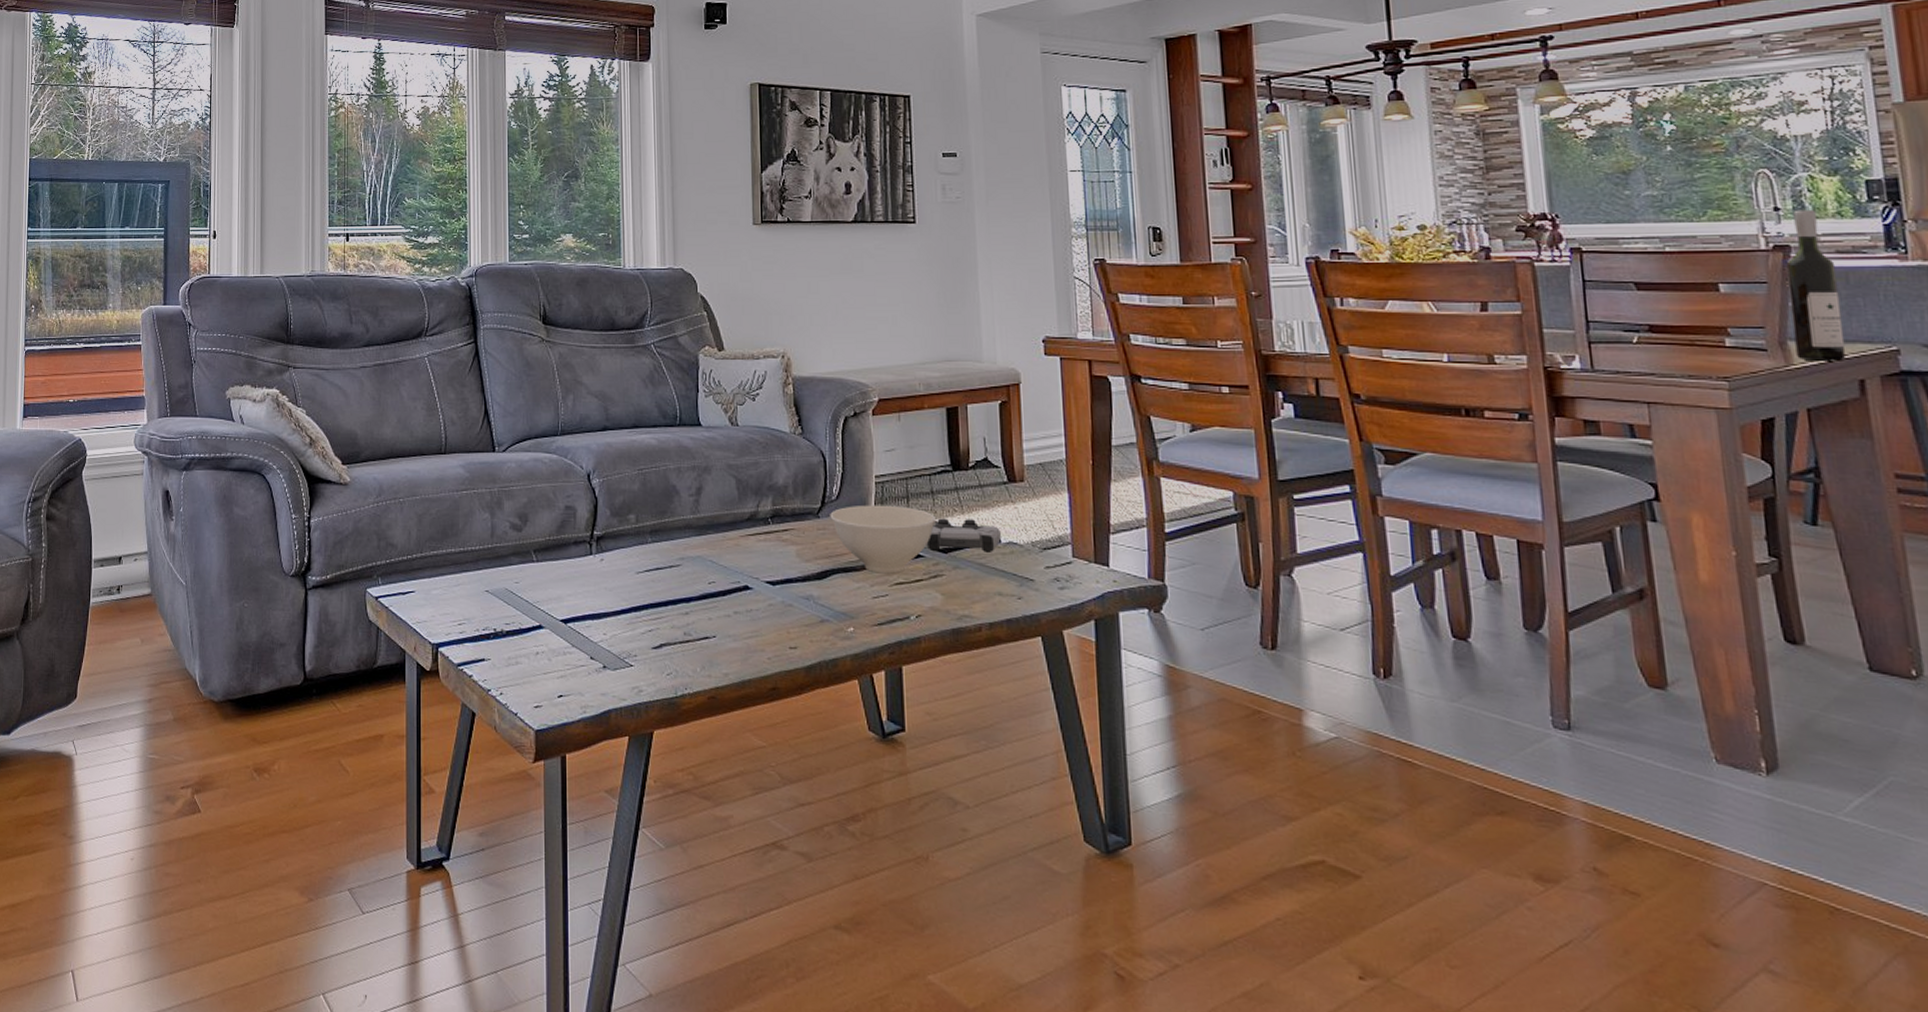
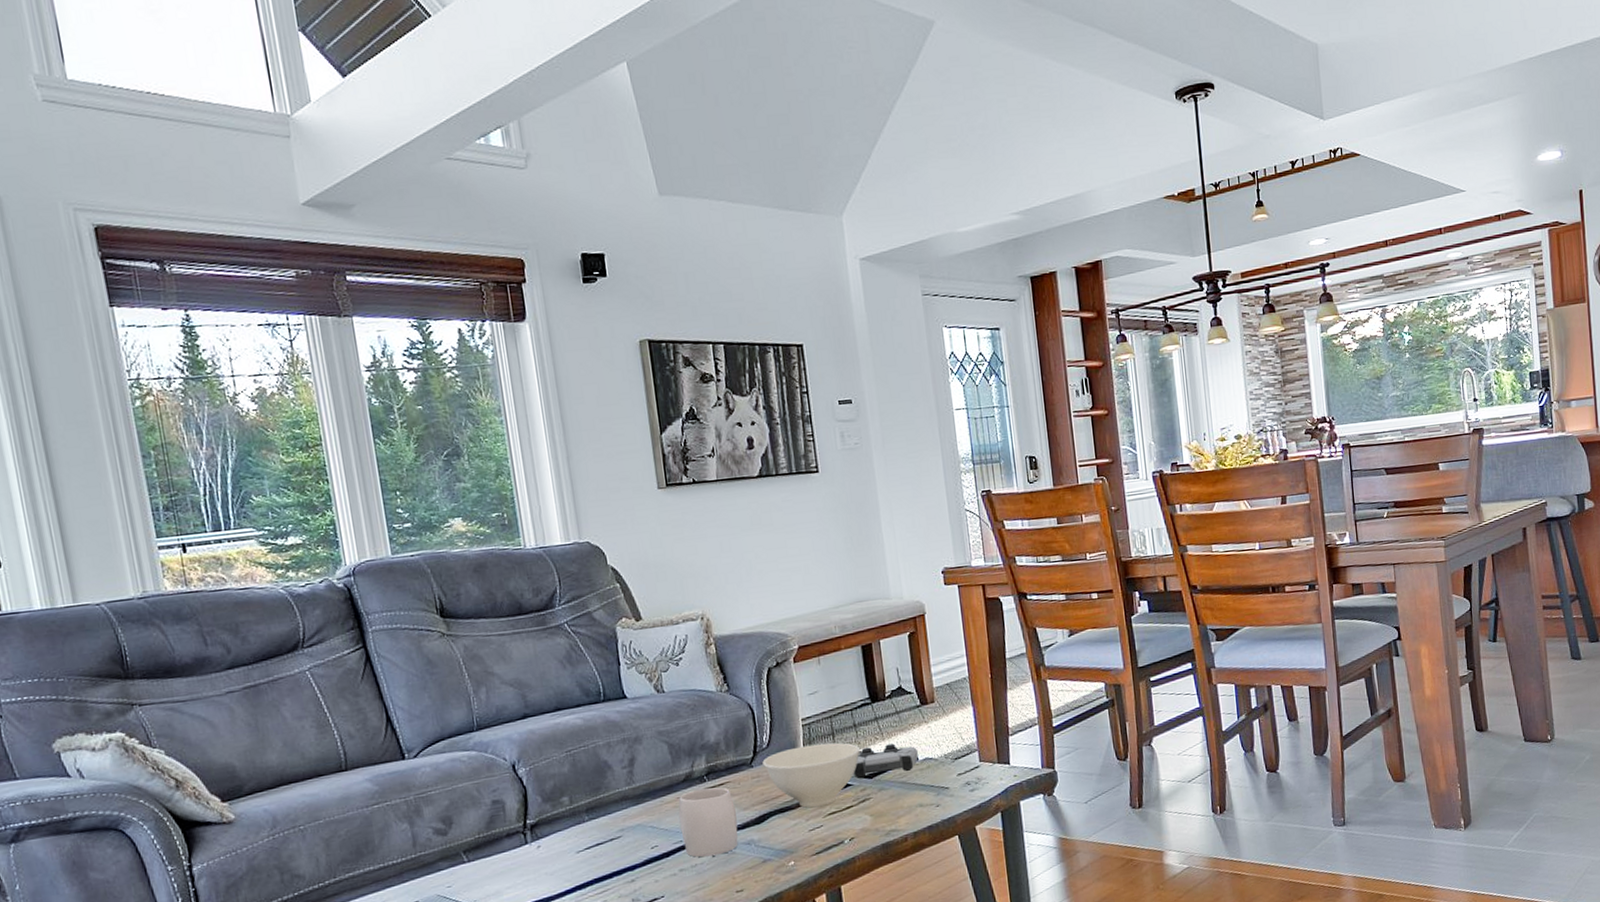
mug: none [739,530,798,605] -> present [678,787,739,858]
bottle: present [1786,209,1845,361] -> none [1480,398,1515,518]

